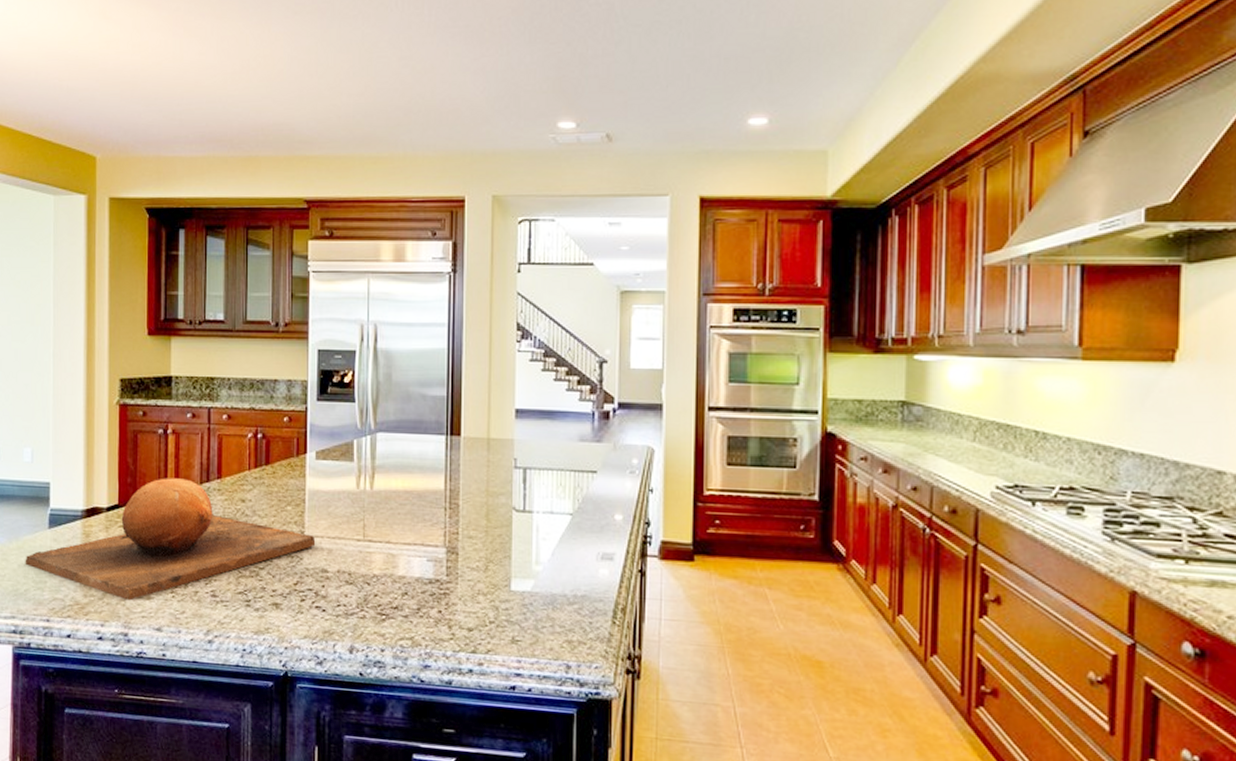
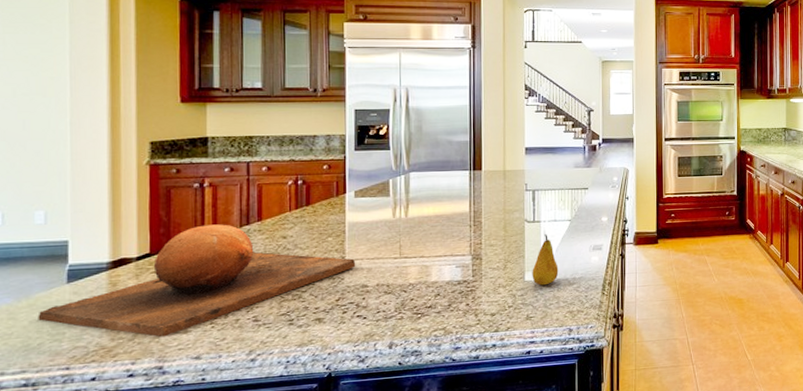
fruit: none [520,530,555,600] -> present [532,234,559,286]

